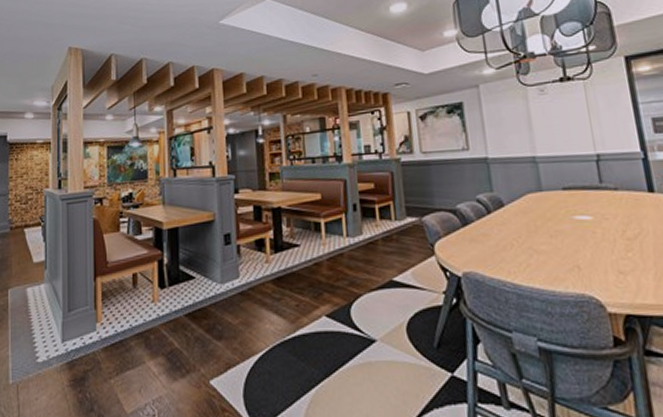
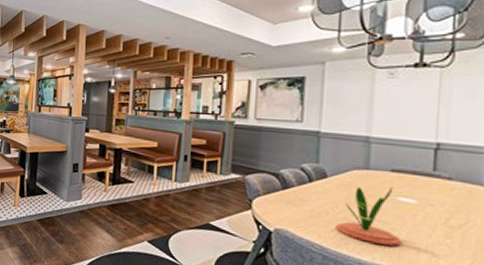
plant: none [523,207,589,270] -> present [336,187,402,246]

